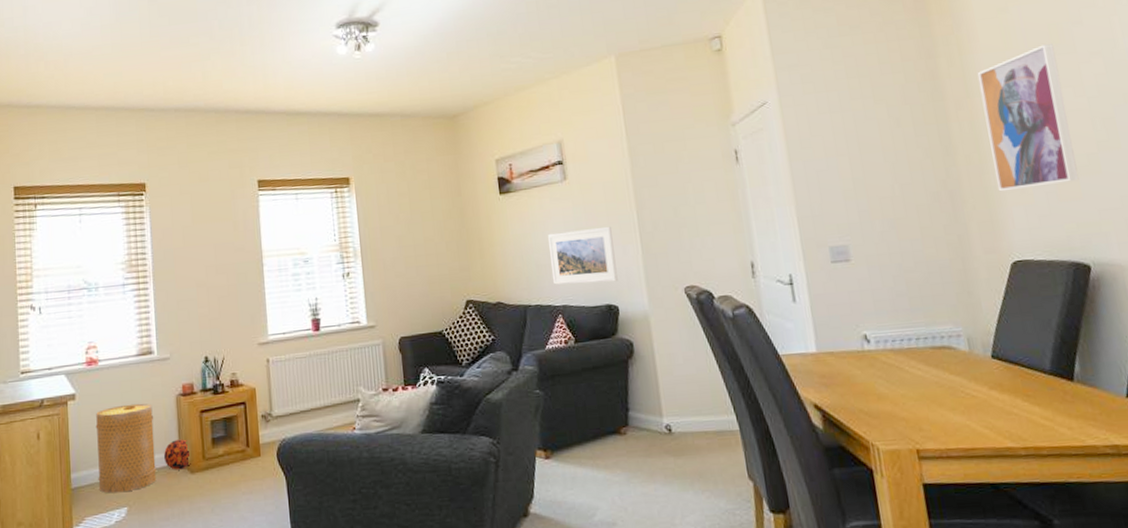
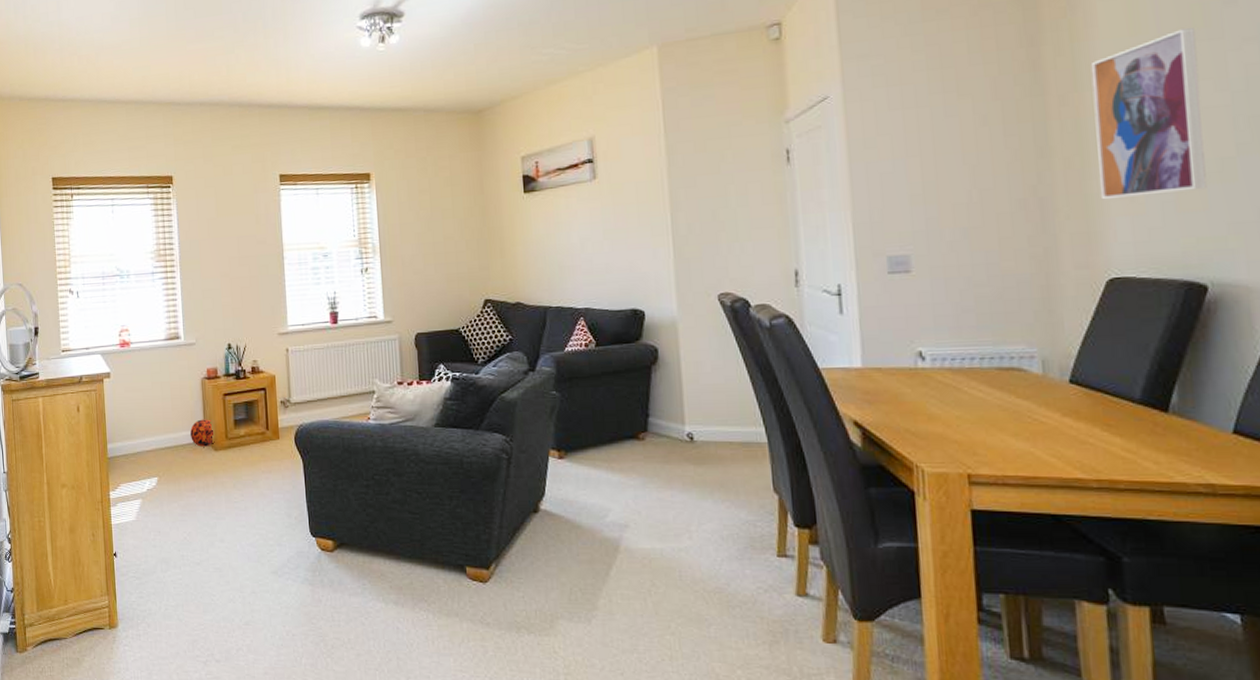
basket: present [95,403,157,494] -> none [128,384,184,464]
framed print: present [548,226,618,285] -> none [573,228,646,287]

